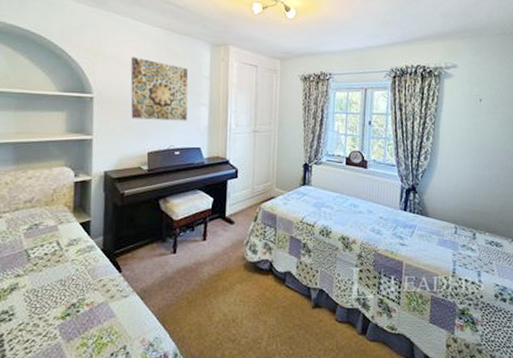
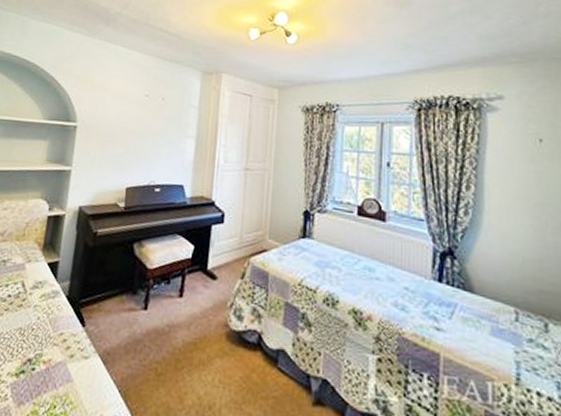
wall art: present [130,56,188,121] -> none [112,85,176,155]

